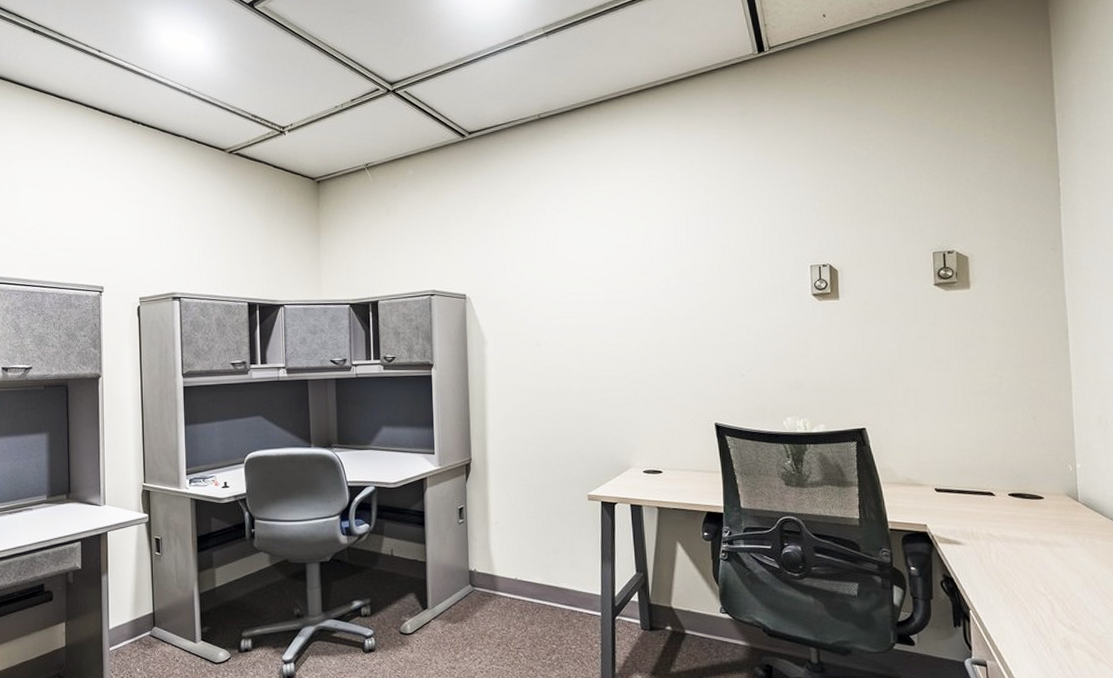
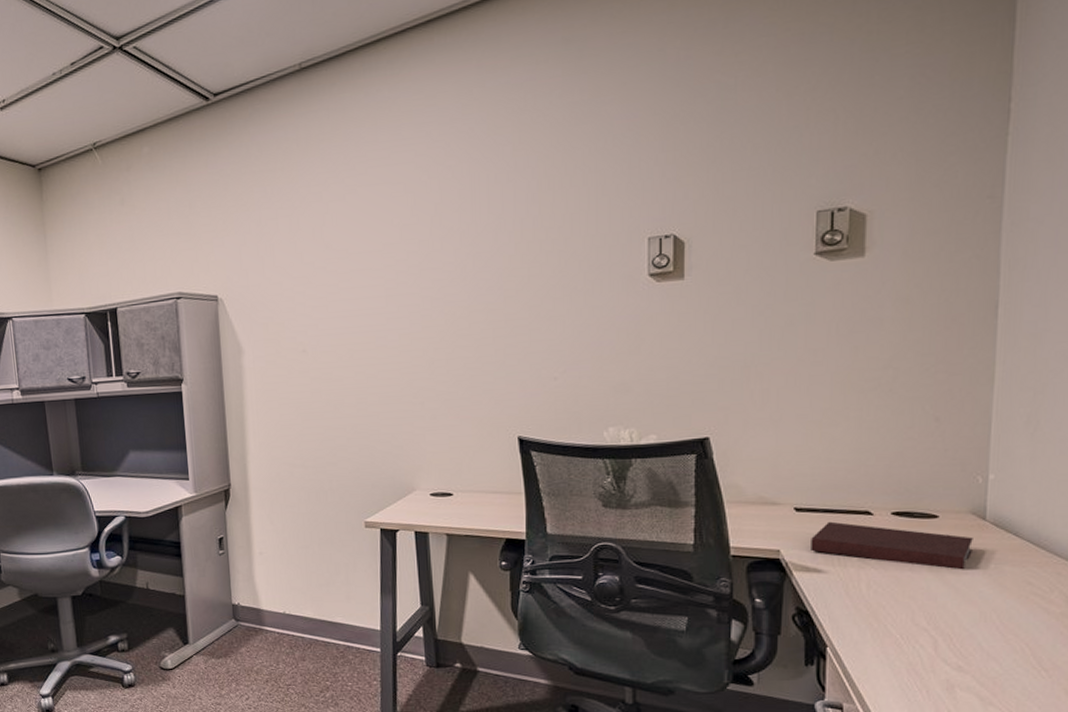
notebook: none [950,500,1072,543] -> present [811,521,973,570]

